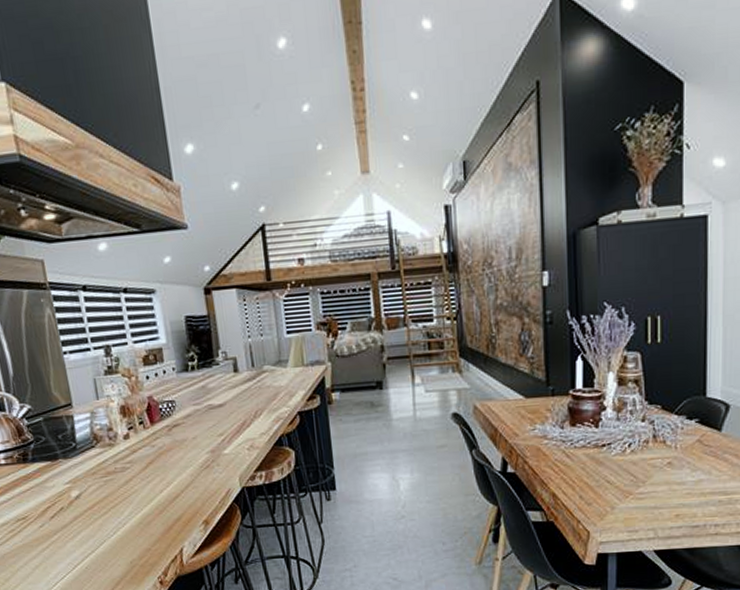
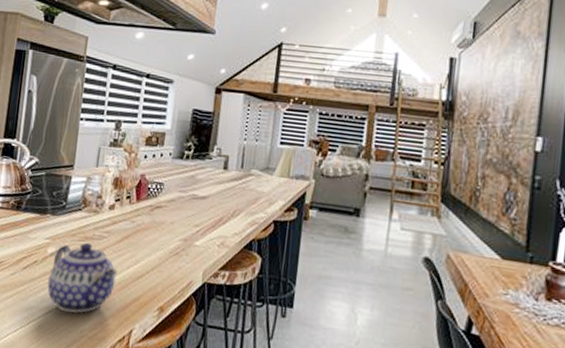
teapot: none [80,477,153,549] -> present [47,242,117,314]

